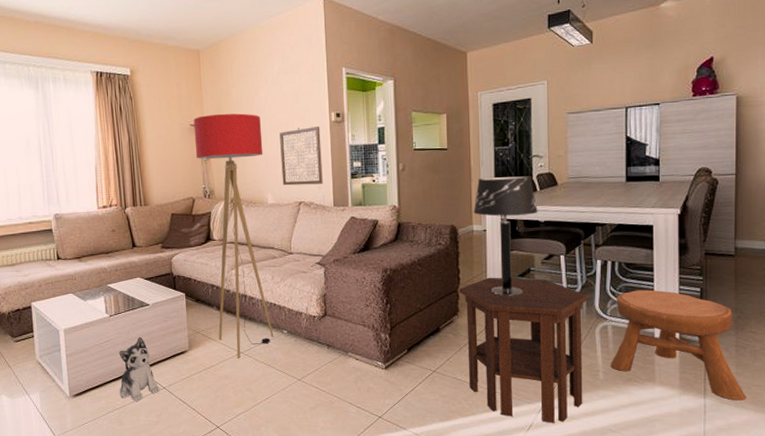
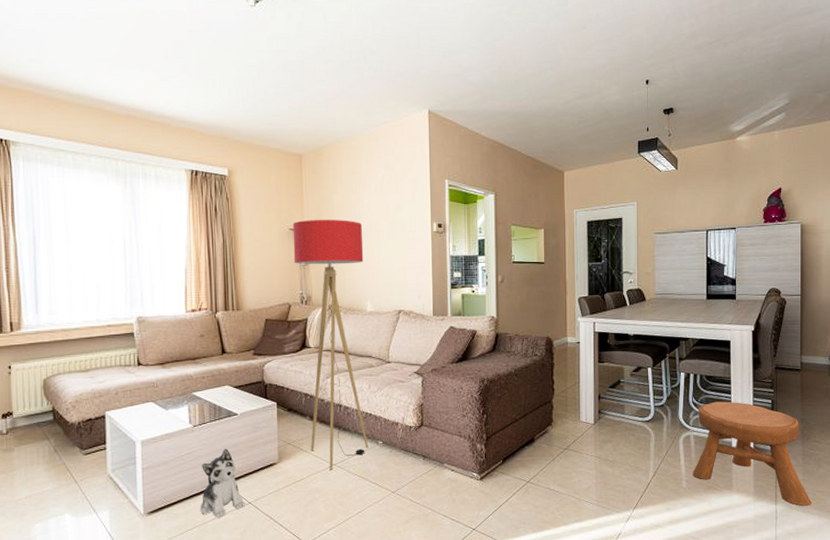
wall art: present [280,126,323,186] -> none [381,236,423,294]
side table: present [459,277,589,423] -> none [553,388,674,532]
table lamp: present [473,176,538,296] -> none [568,290,628,407]

